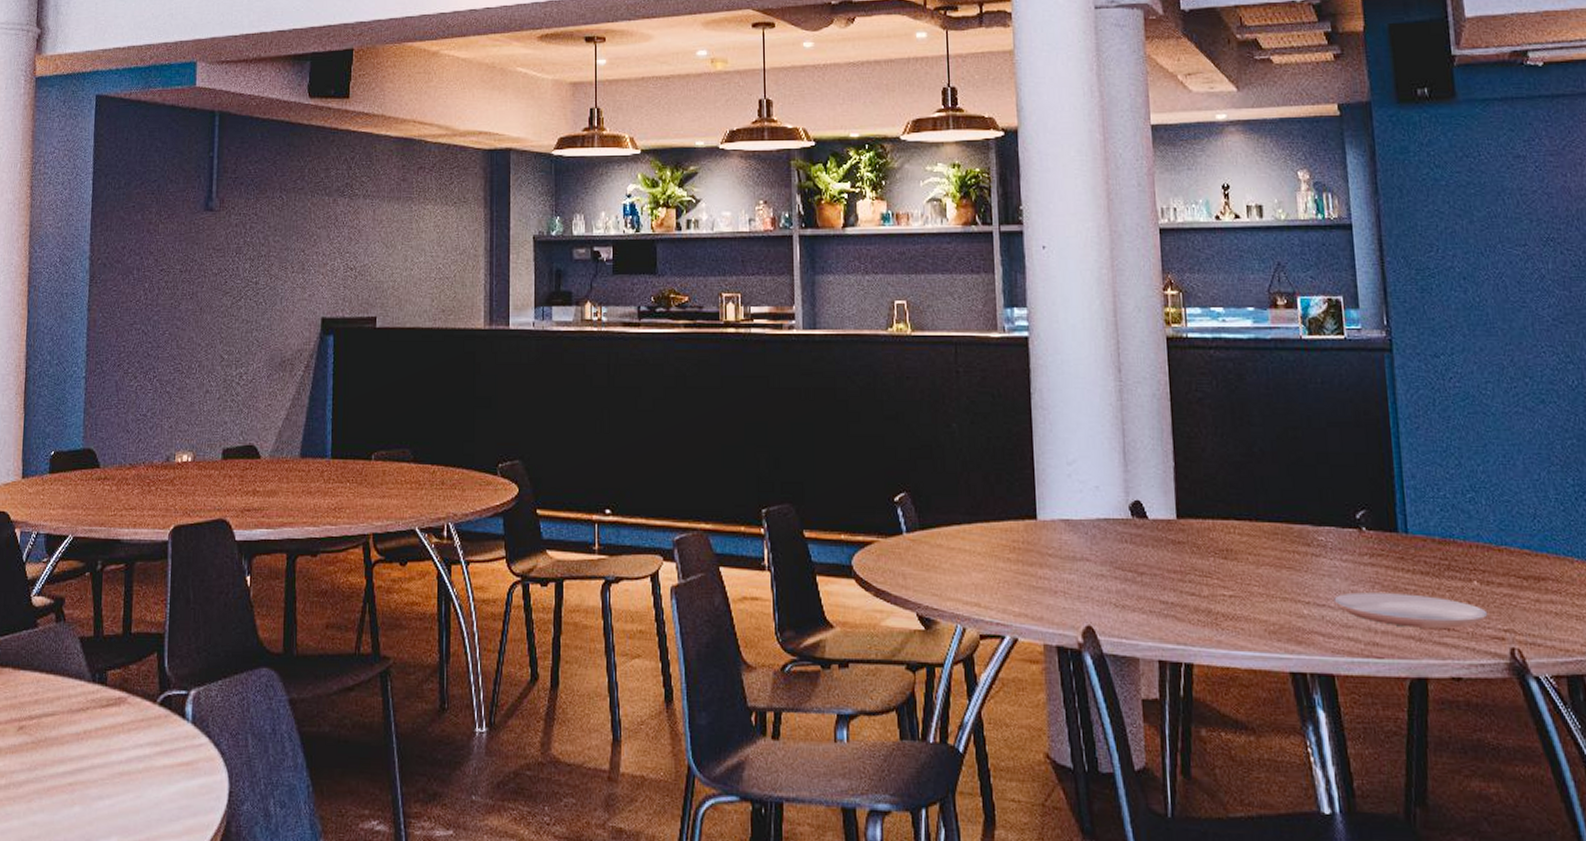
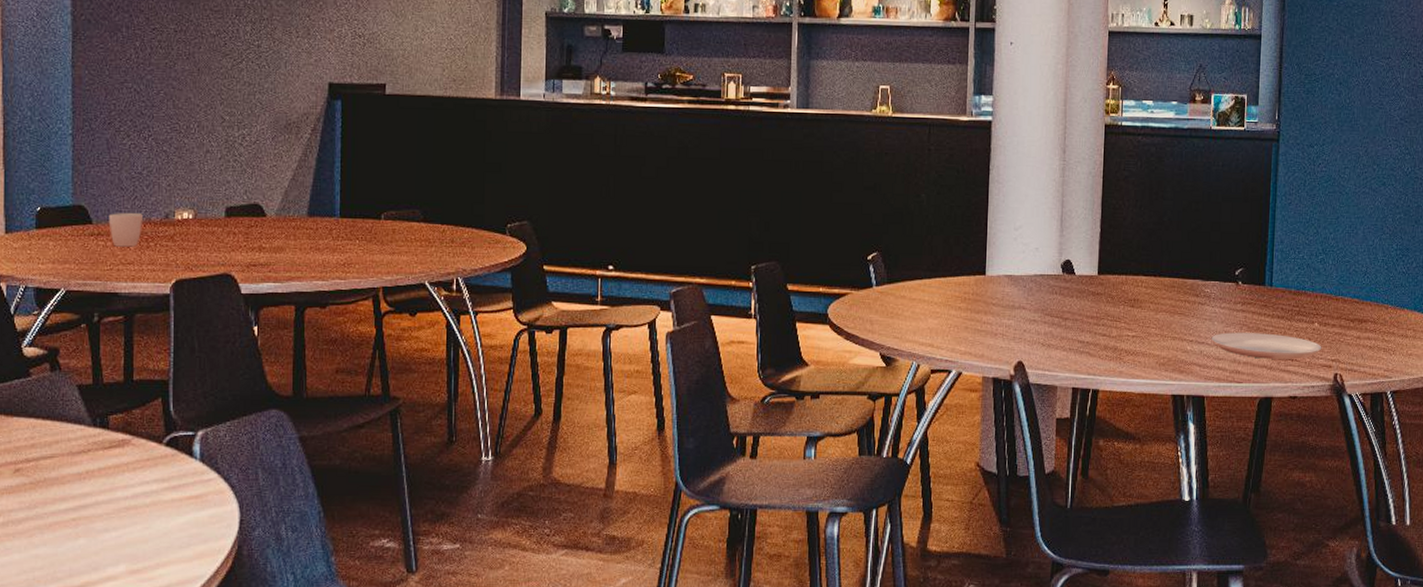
cup: none [114,455,146,492] -> present [108,212,143,247]

